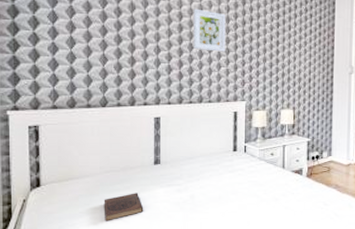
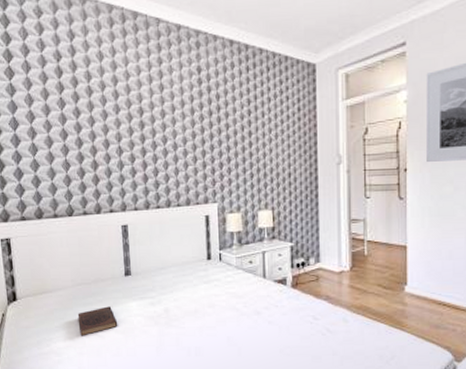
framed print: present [193,8,226,52] -> none [155,101,192,149]

